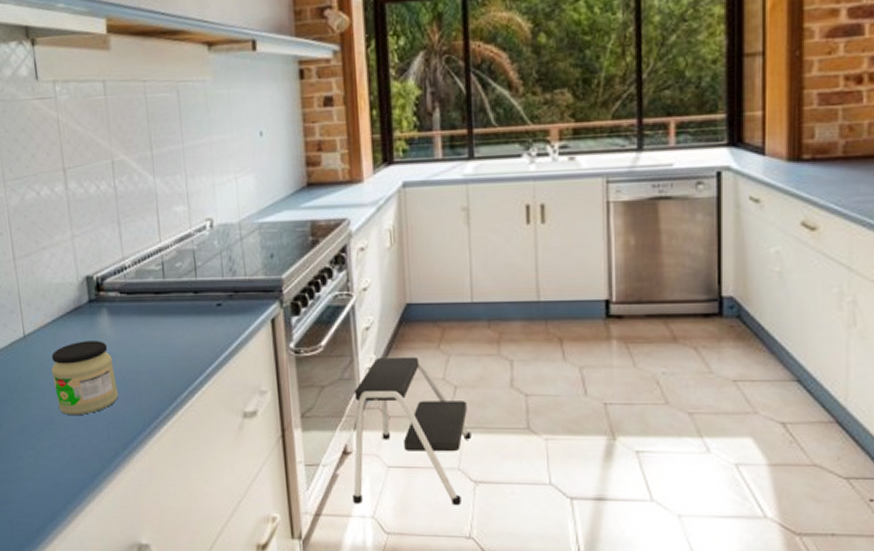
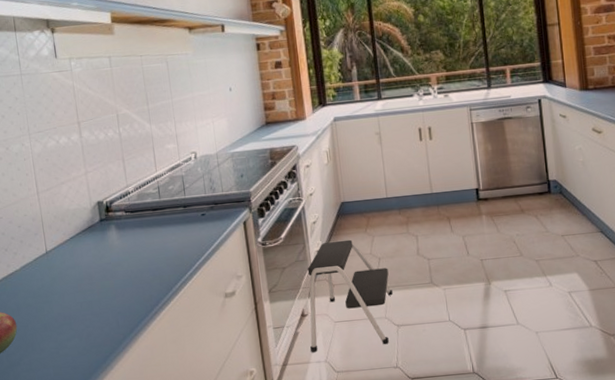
jar: present [51,340,118,416] -> none [69,250,125,311]

